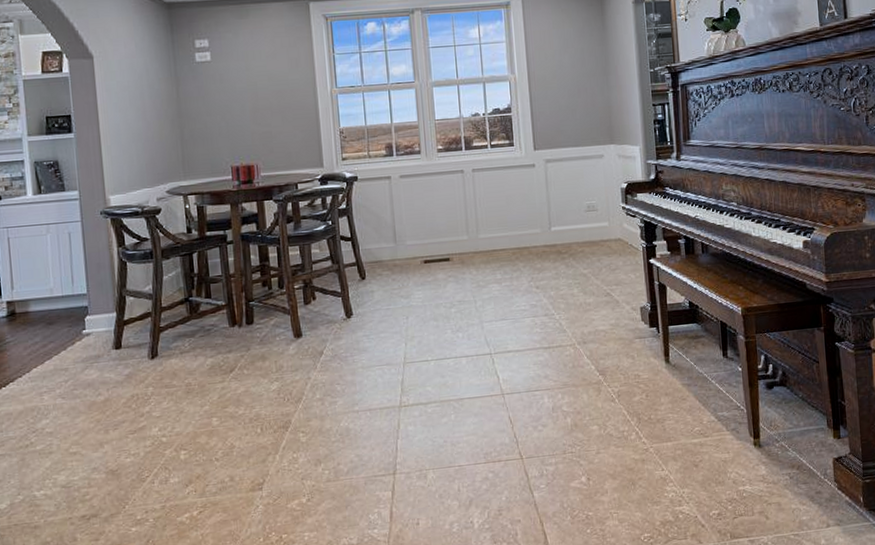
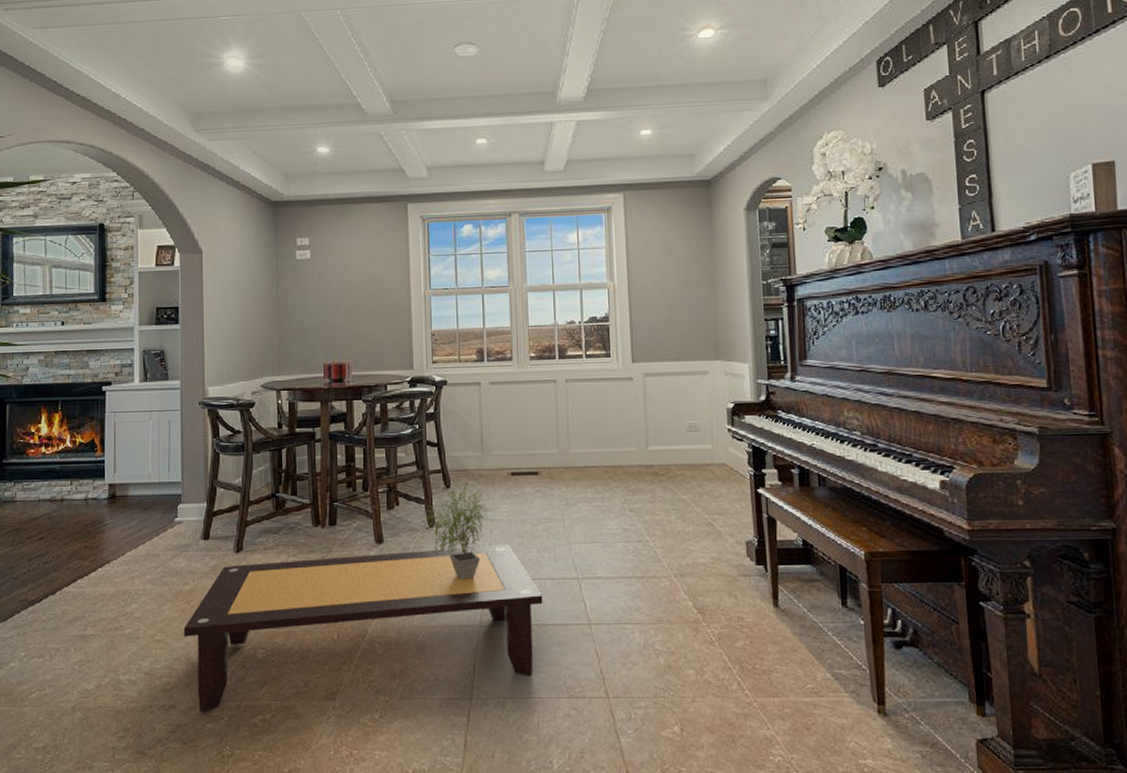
coffee table: none [100,327,459,518] -> present [183,544,543,713]
potted plant: none [335,273,408,366] -> present [418,482,493,581]

